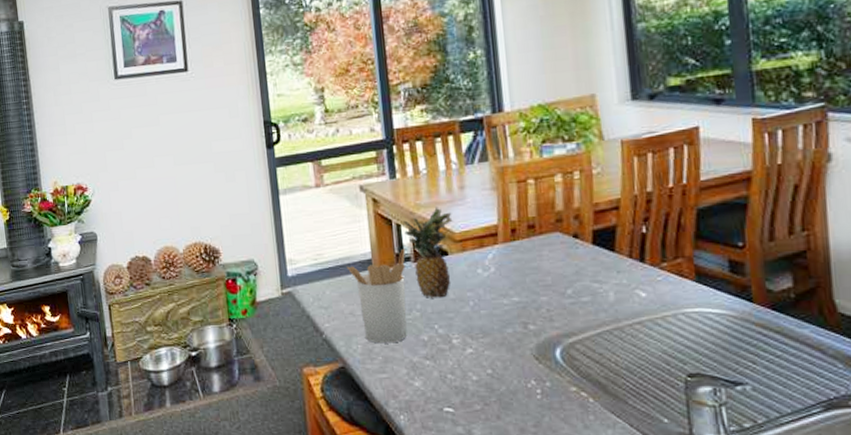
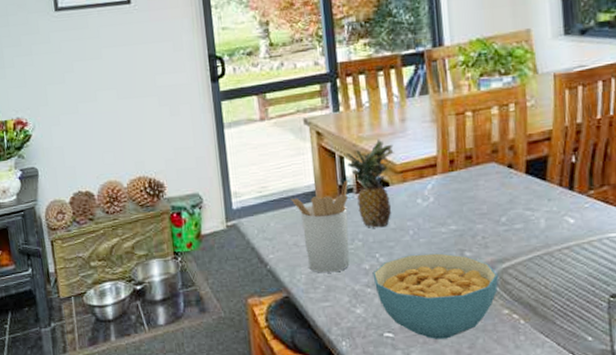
cereal bowl: none [431,326,565,416] -> present [372,253,498,339]

